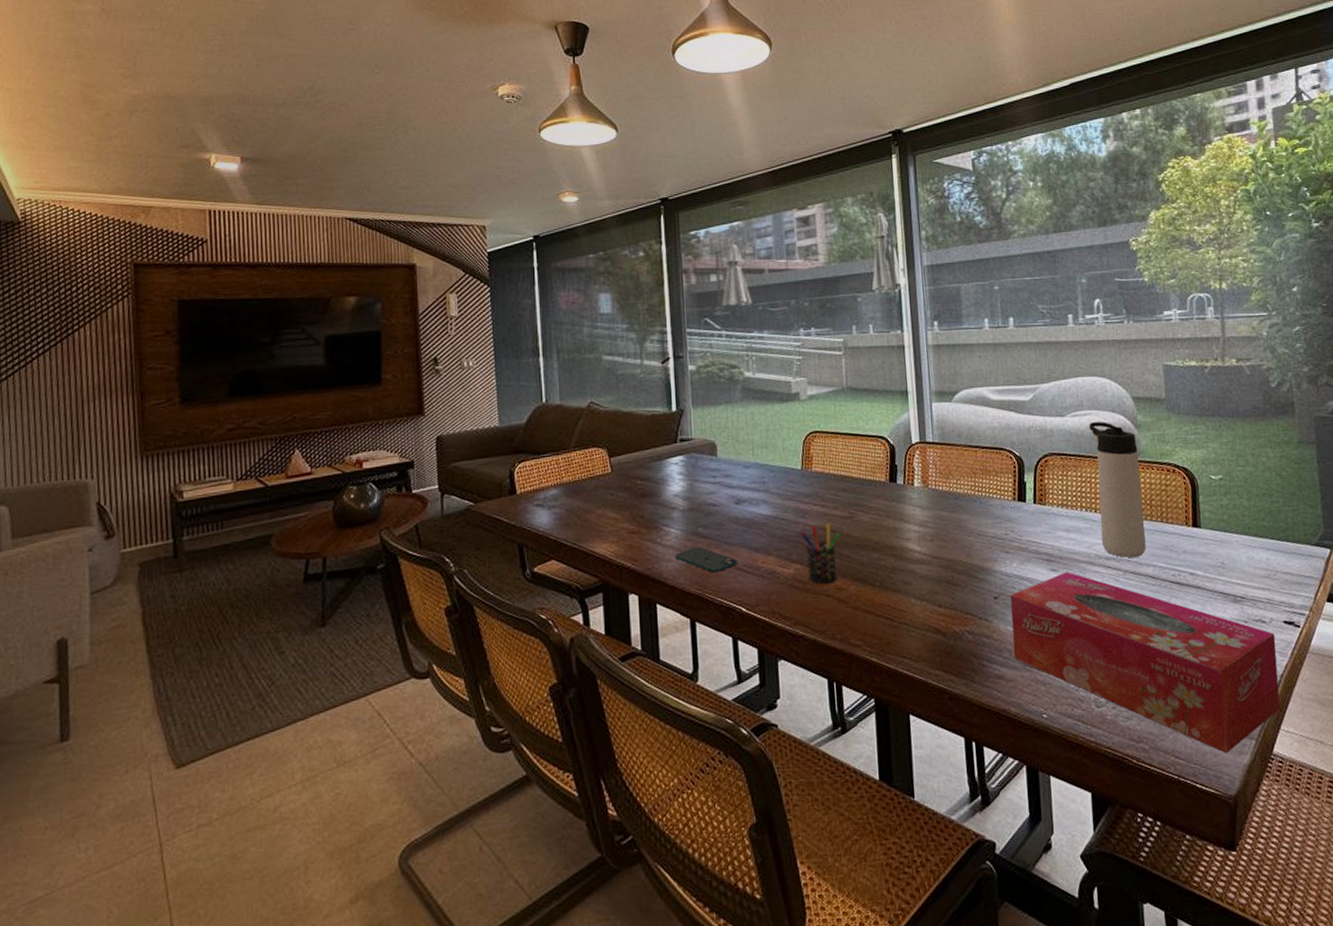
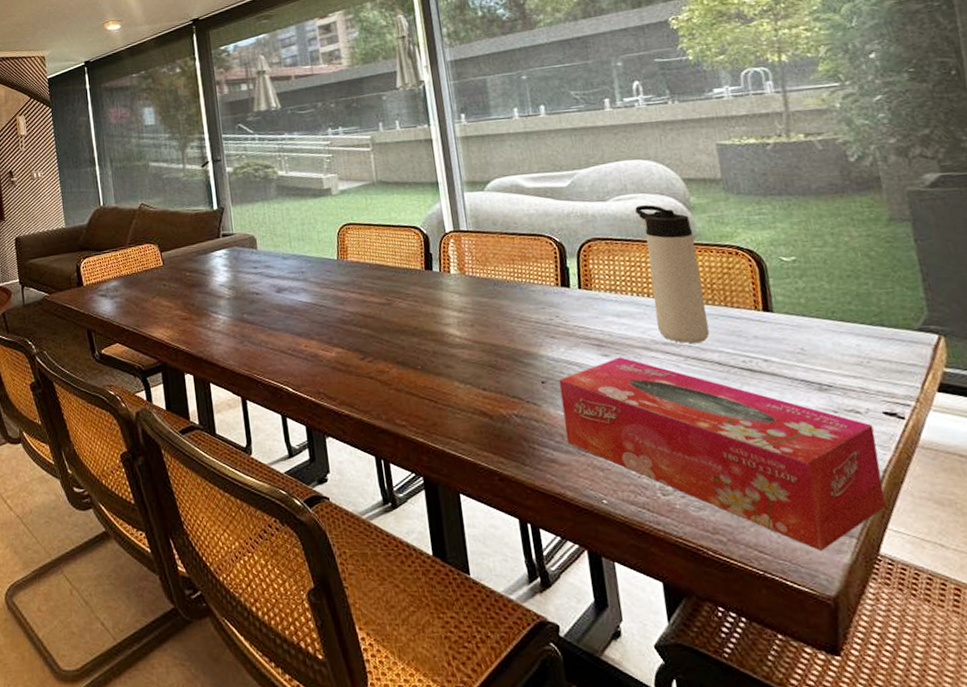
smartphone: present [675,547,738,572] -> none [224,332,283,355]
pen holder: present [800,522,840,584] -> none [339,309,379,367]

